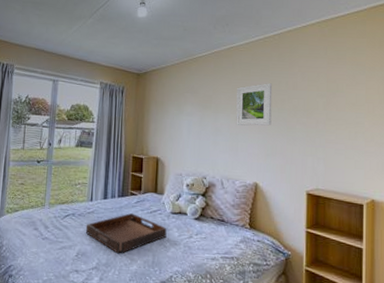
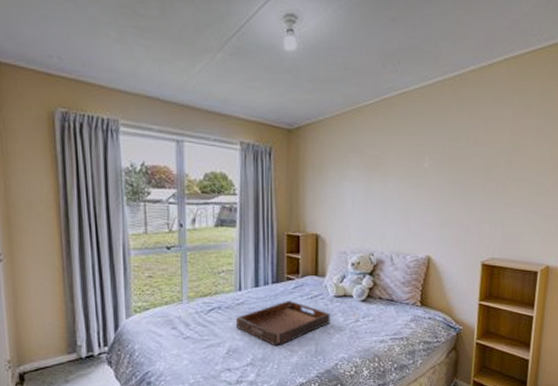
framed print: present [236,83,273,126] -> none [408,138,451,191]

